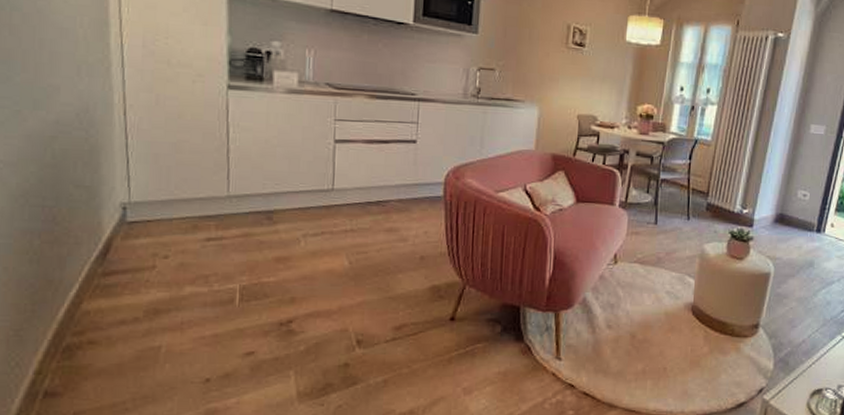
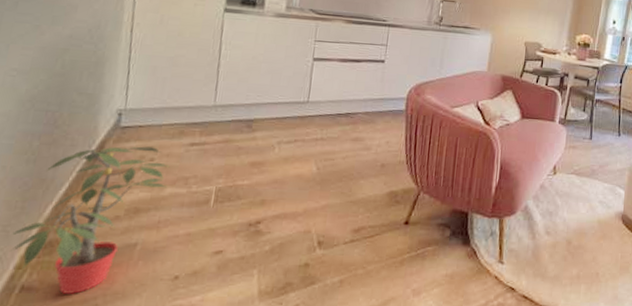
potted plant: none [26,243,187,399] -> present [10,146,170,294]

